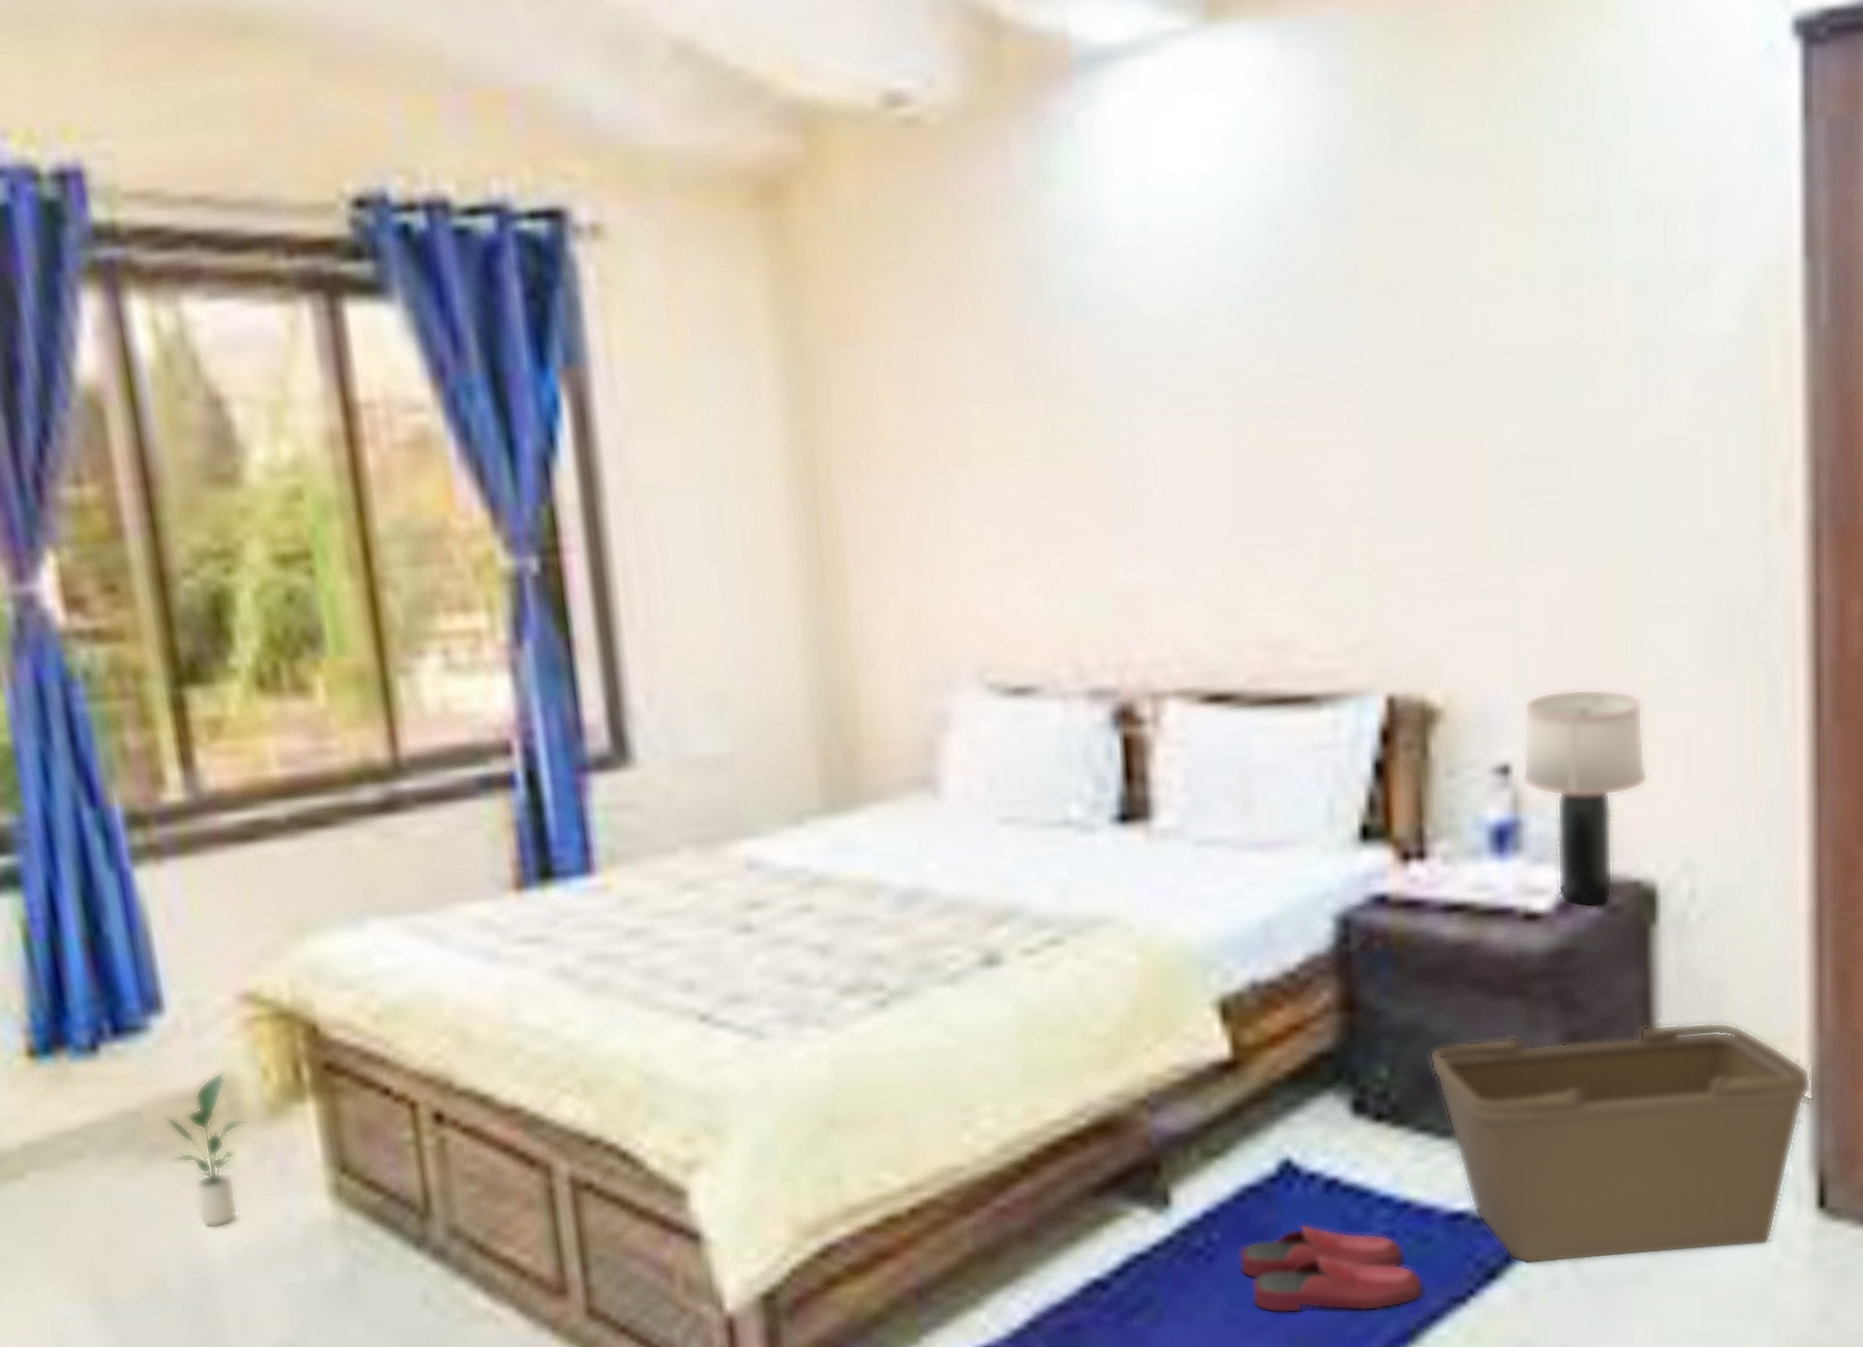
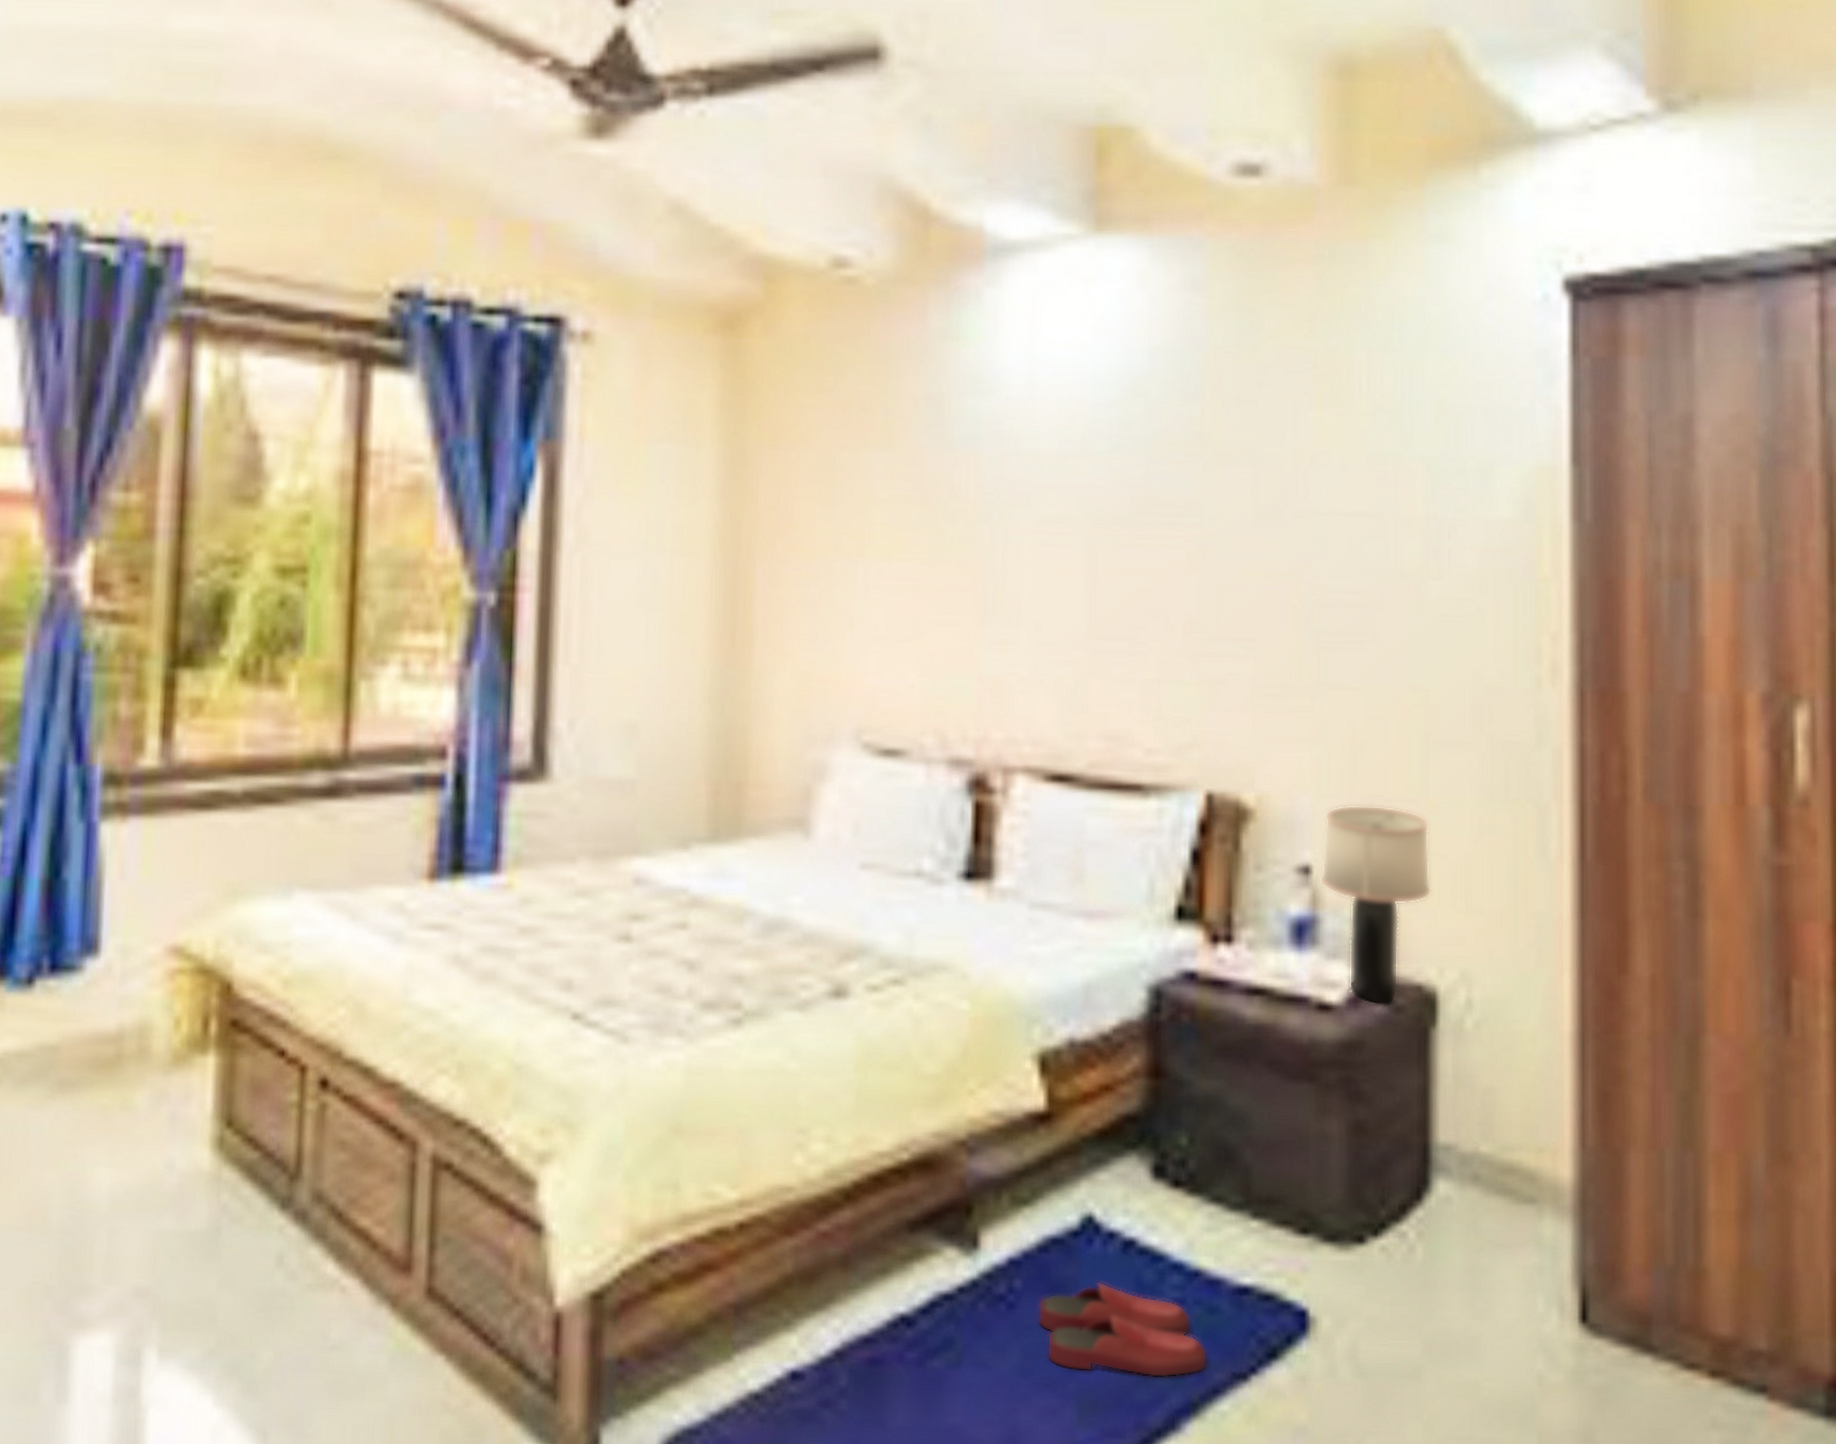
potted plant: present [165,1072,246,1228] -> none [74,1017,150,1167]
bicycle basket: present [1429,1021,1812,1265] -> none [1226,1117,1575,1355]

